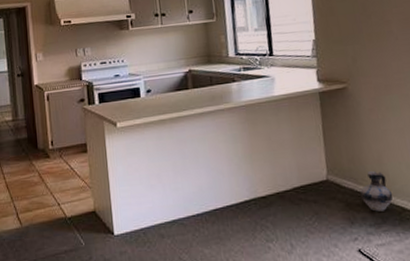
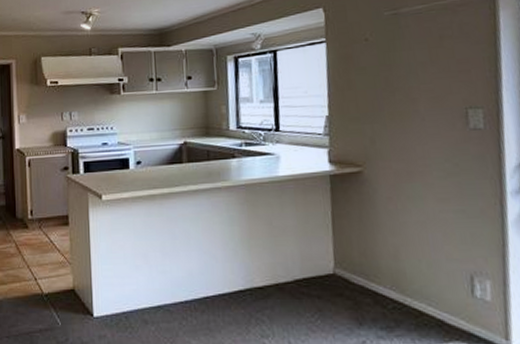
ceramic jug: present [360,171,393,212] -> none [371,268,410,313]

